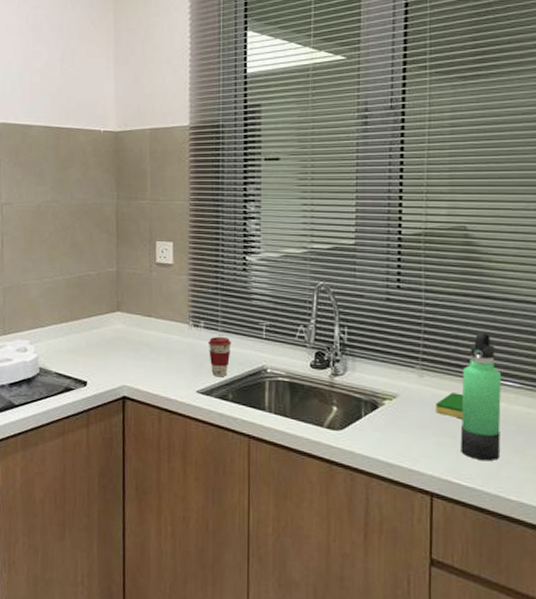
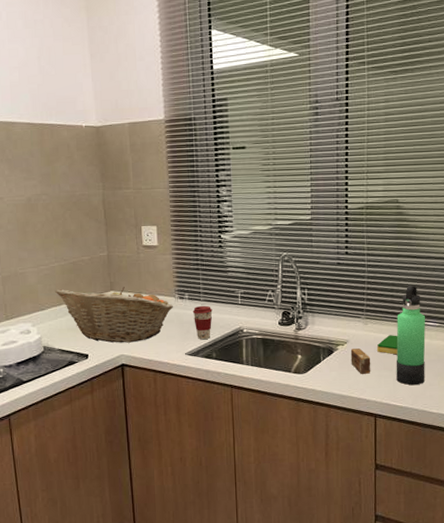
fruit basket: none [57,304,187,373] -> present [55,287,174,343]
soap bar: none [400,405,427,440] -> present [350,348,371,374]

